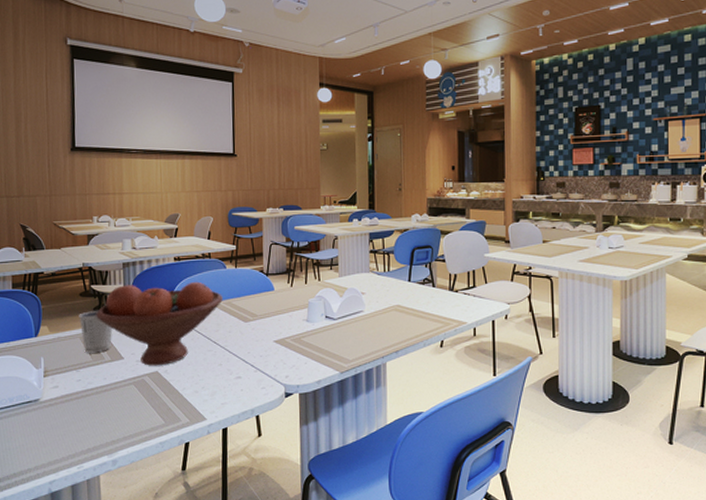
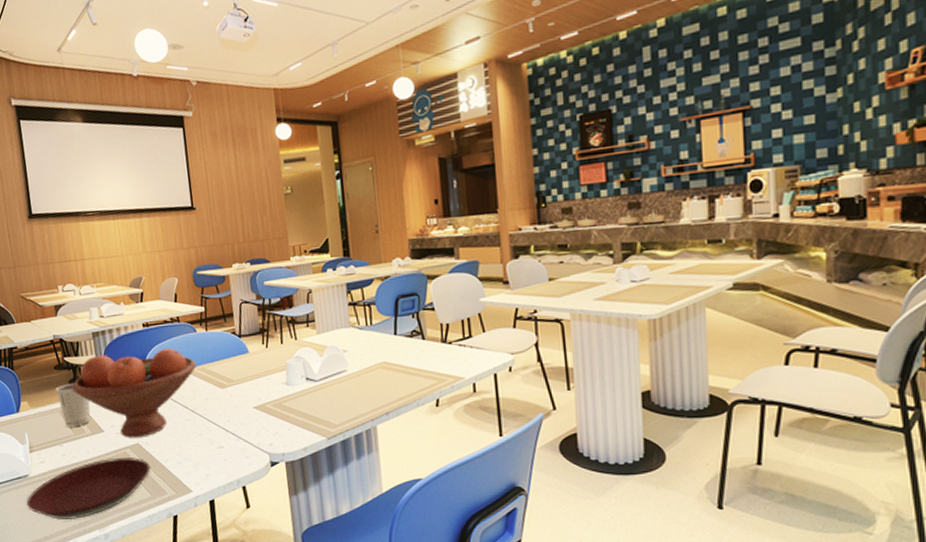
plate: none [34,385,167,446] -> present [26,457,151,520]

